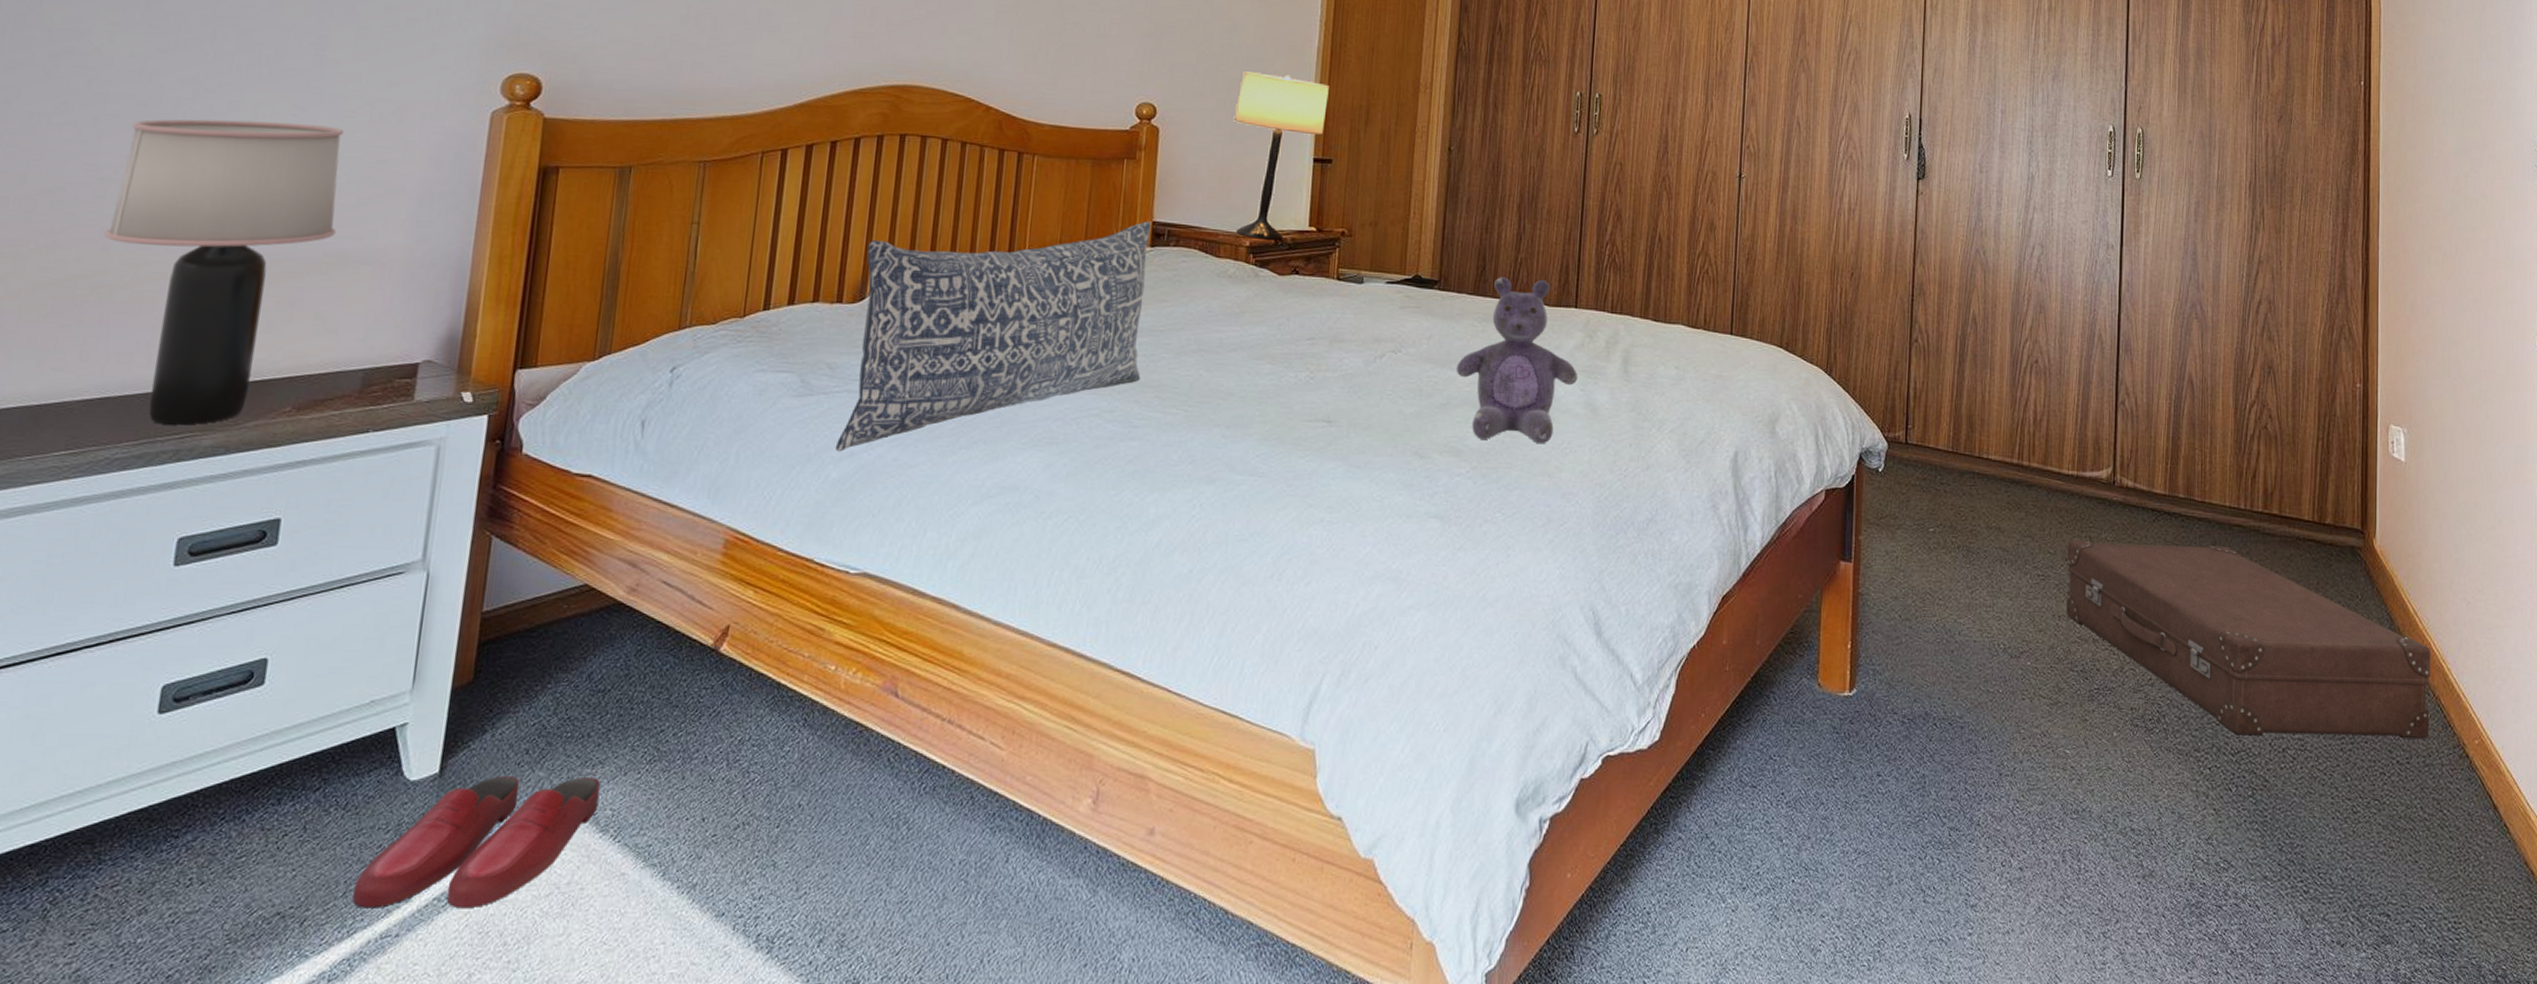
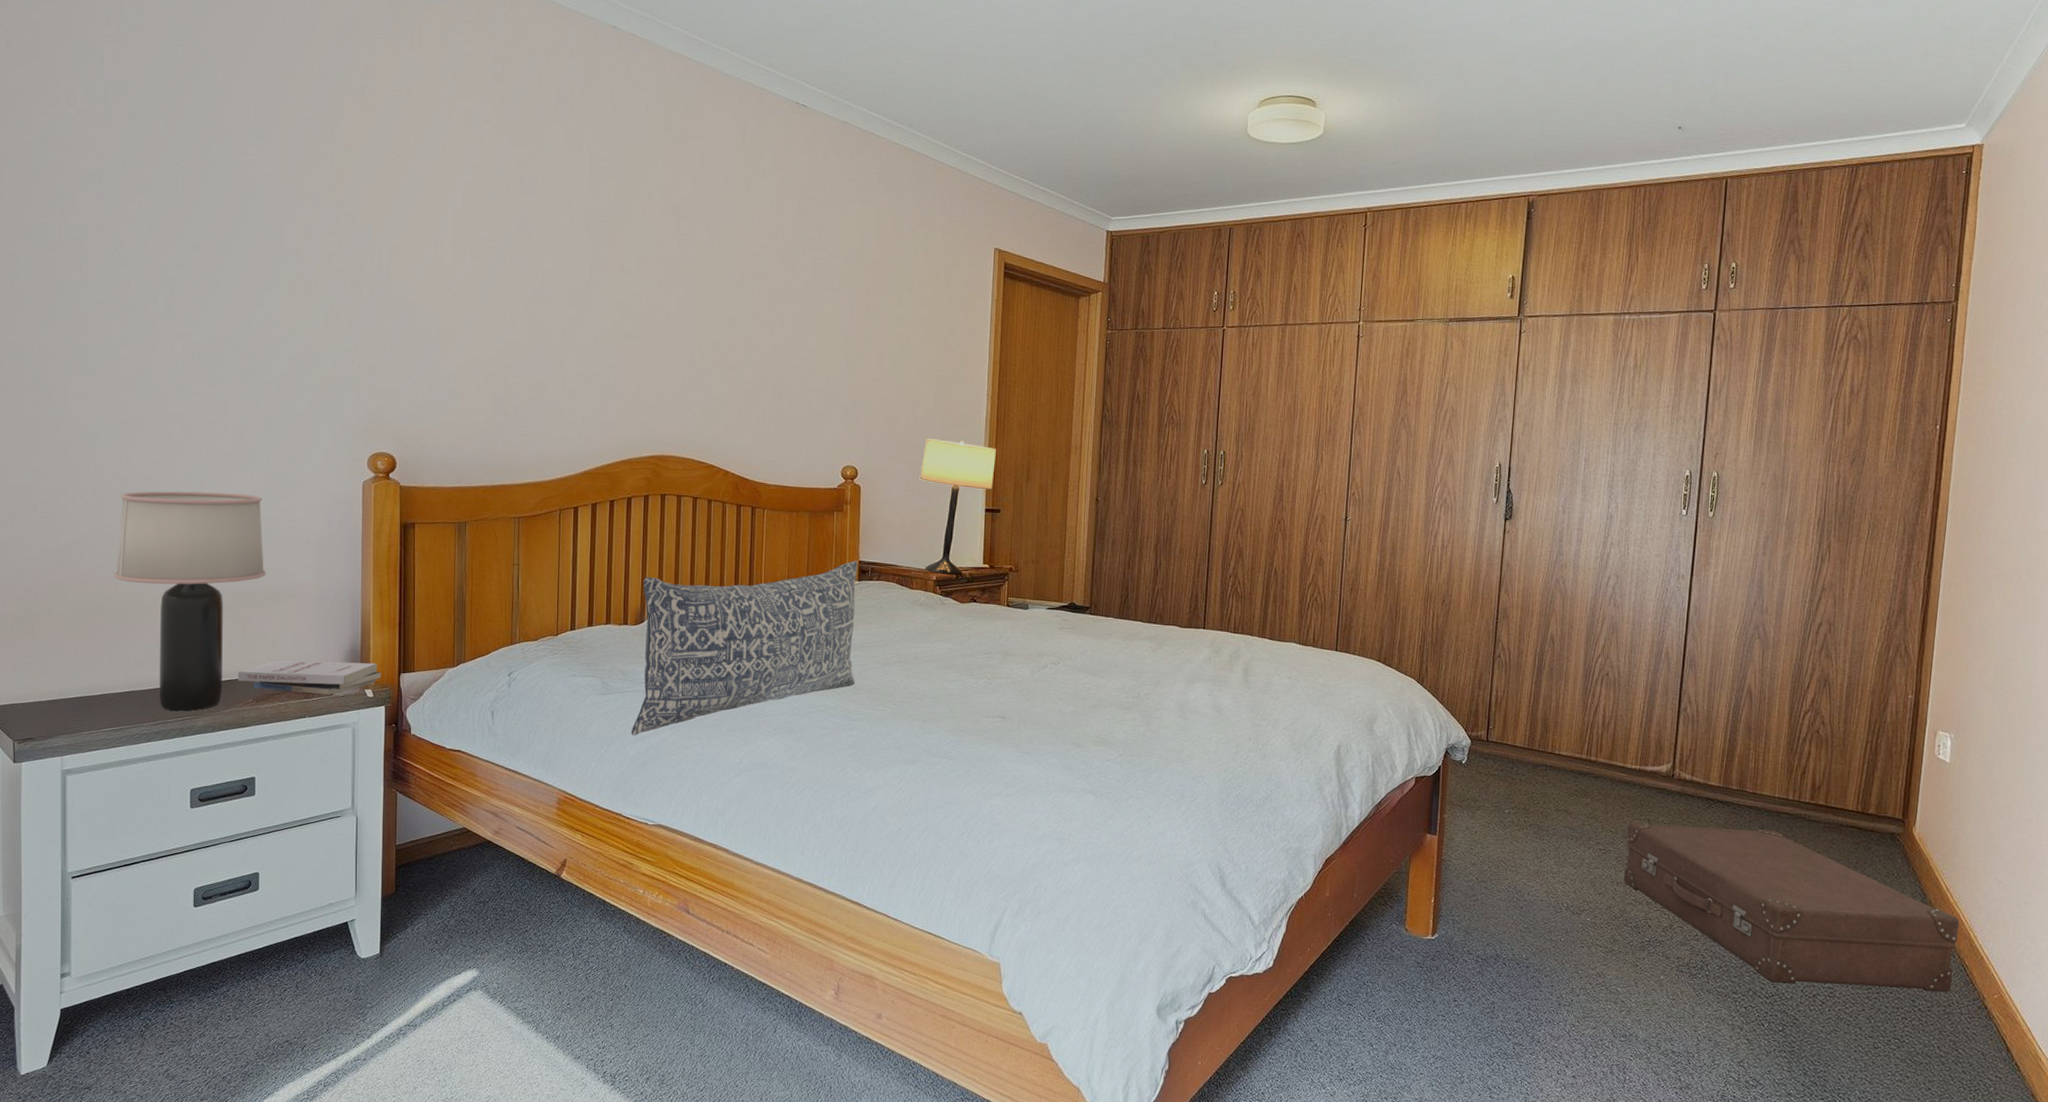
books: none [273,351,489,401] -> present [238,659,381,695]
slippers: present [352,776,601,909] -> none [333,957,488,1045]
stuffed animal: present [1456,277,1578,444] -> none [1105,604,1206,738]

